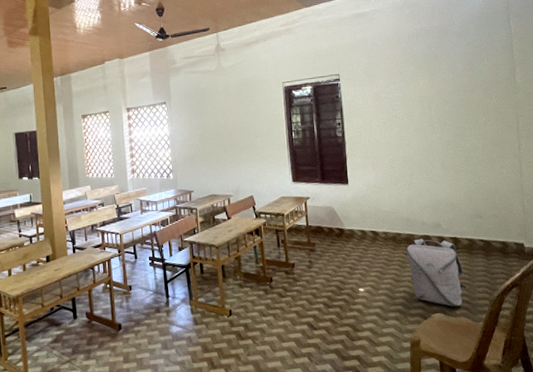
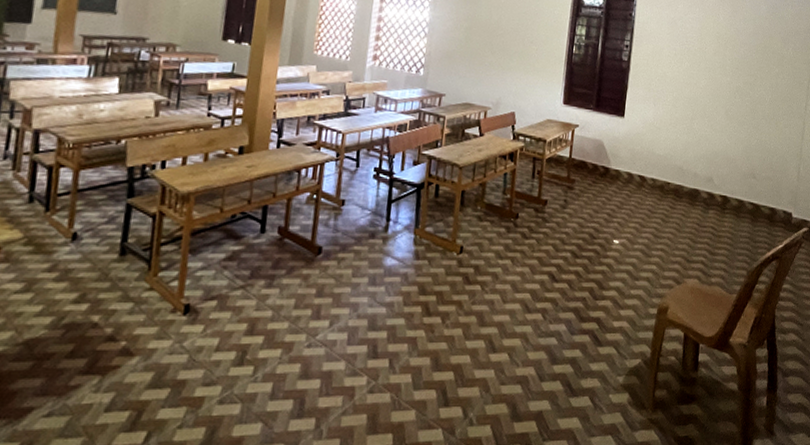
backpack: present [406,238,467,307] -> none [671,191,728,274]

